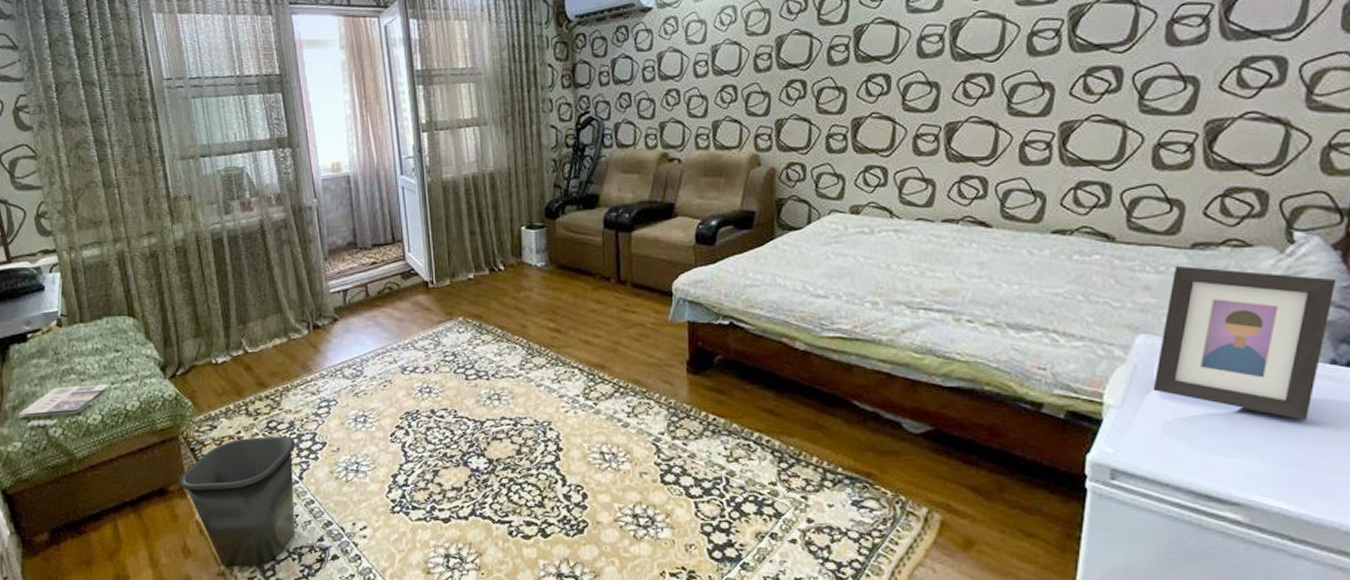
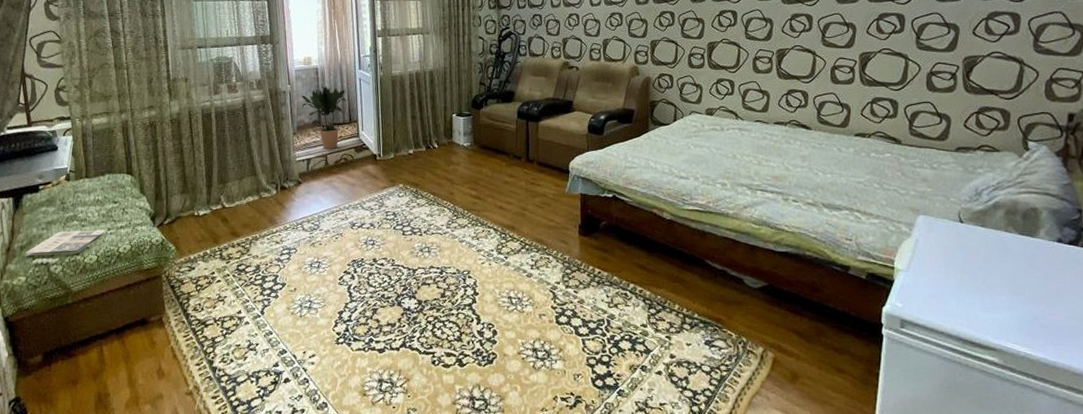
waste bin: present [178,436,296,567] -> none [158,277,260,387]
potted plant: none [332,197,387,276] -> present [301,86,346,149]
picture frame: present [1152,265,1337,420] -> none [930,163,1060,285]

